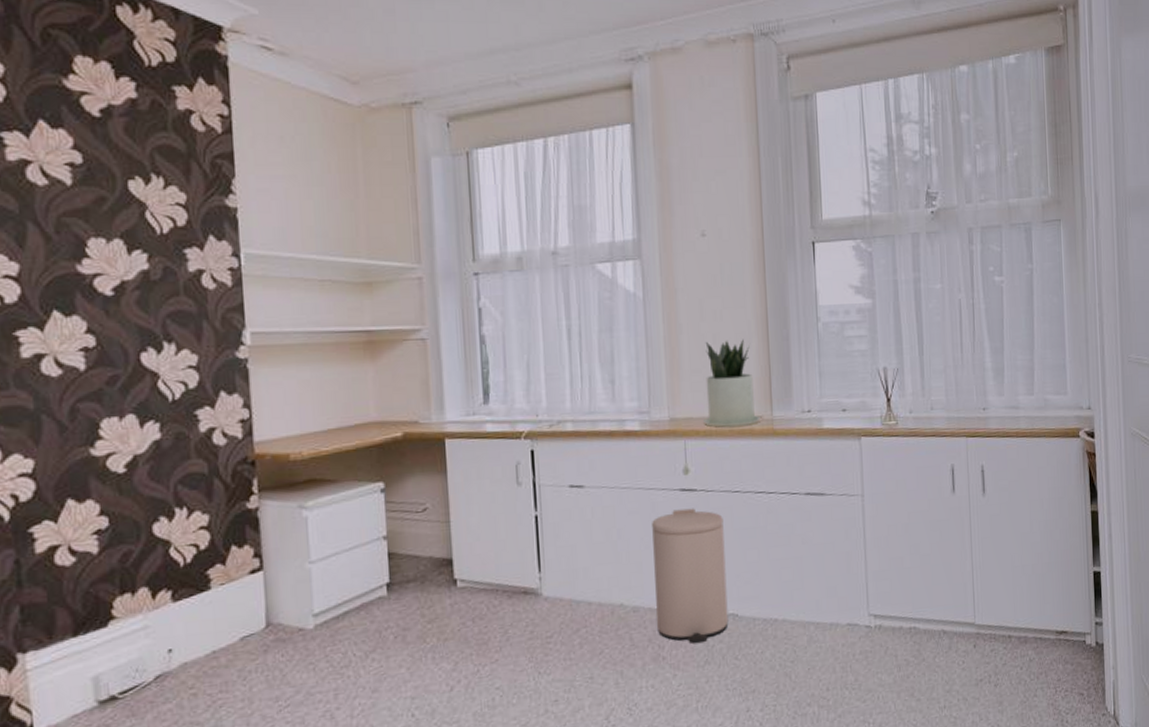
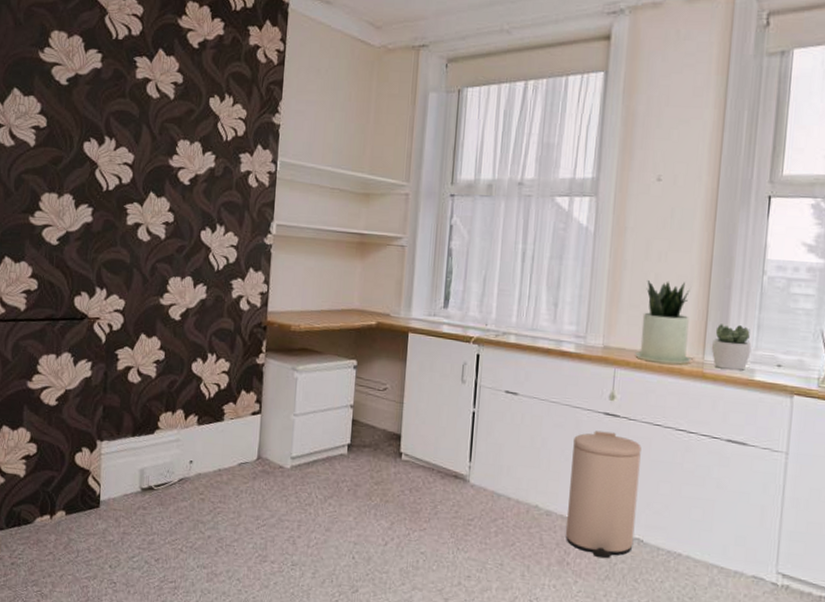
succulent plant: none [779,376,817,423] -> present [712,324,752,371]

